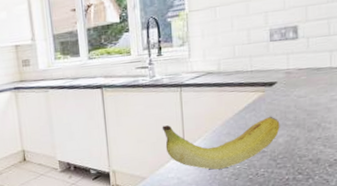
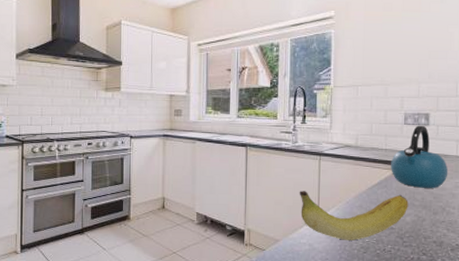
kettle: none [258,39,322,107] -> present [391,125,448,188]

